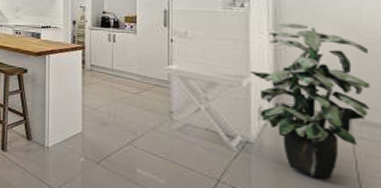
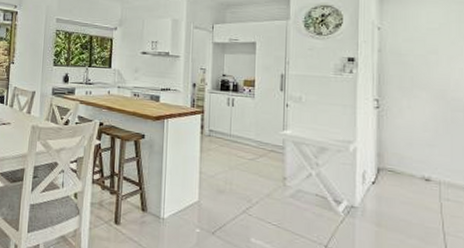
indoor plant: present [251,23,370,180] -> none [357,89,455,241]

